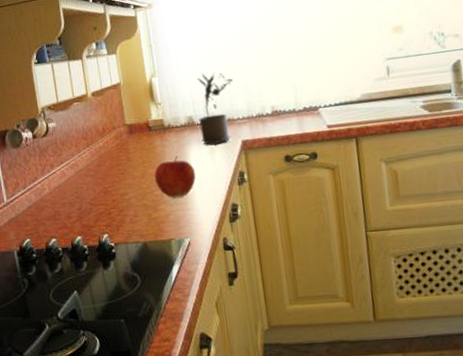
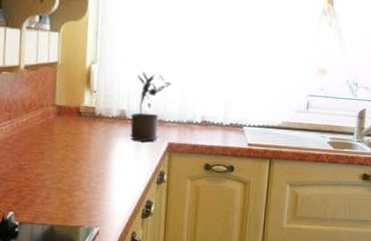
apple: present [154,156,196,198] -> none [74,146,118,186]

